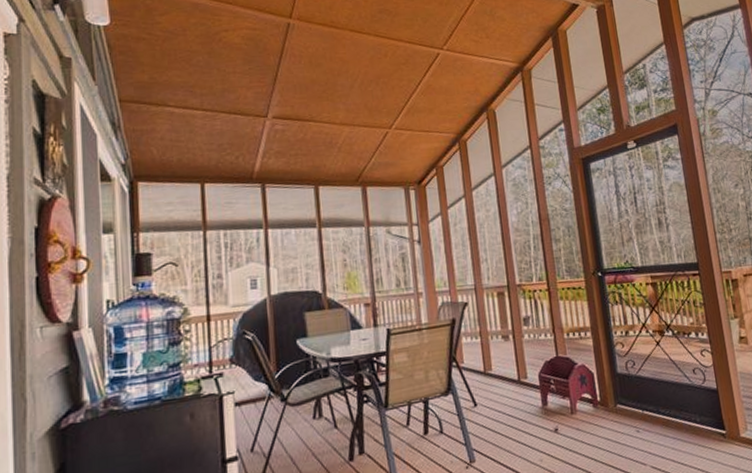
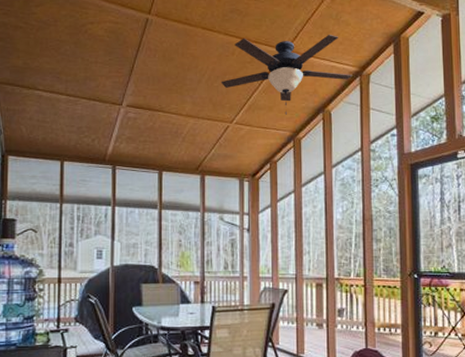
ceiling fan: none [375,31,513,116] -> present [221,35,353,115]

